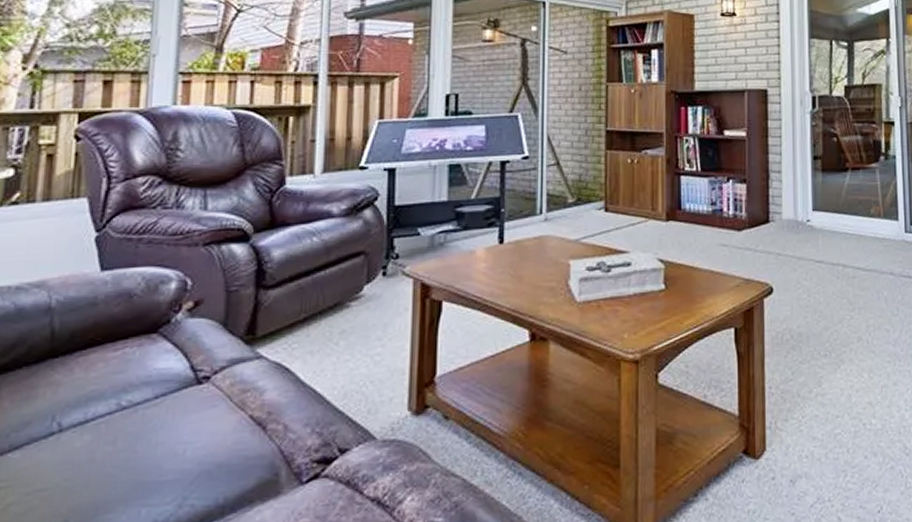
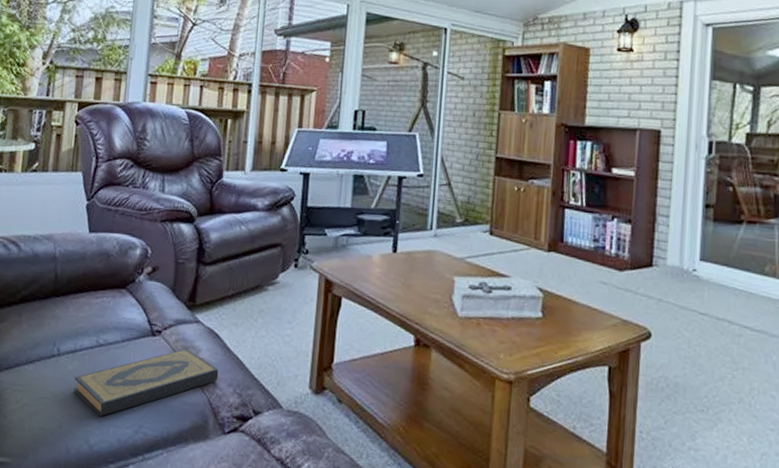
hardback book: none [84,391,291,497] -> present [73,348,219,416]

